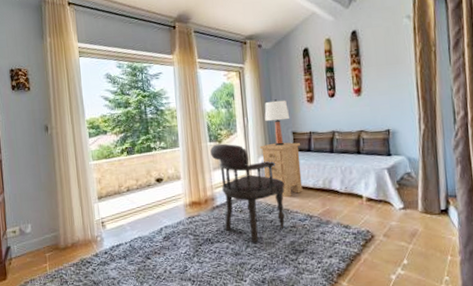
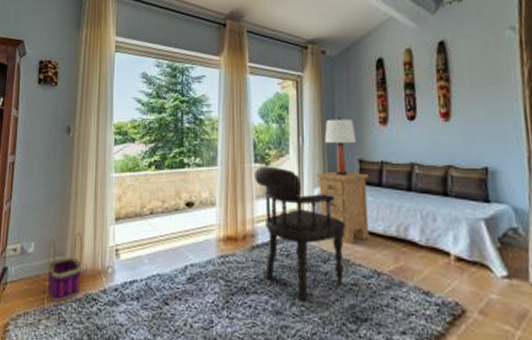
basket: none [43,212,76,268] -> present [47,233,83,302]

